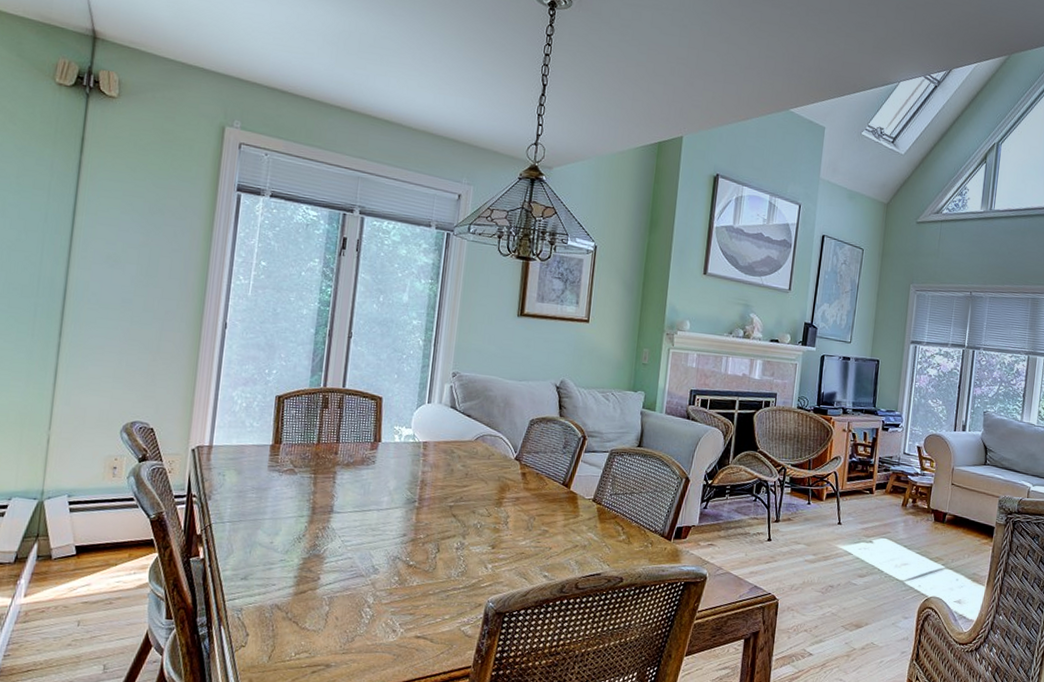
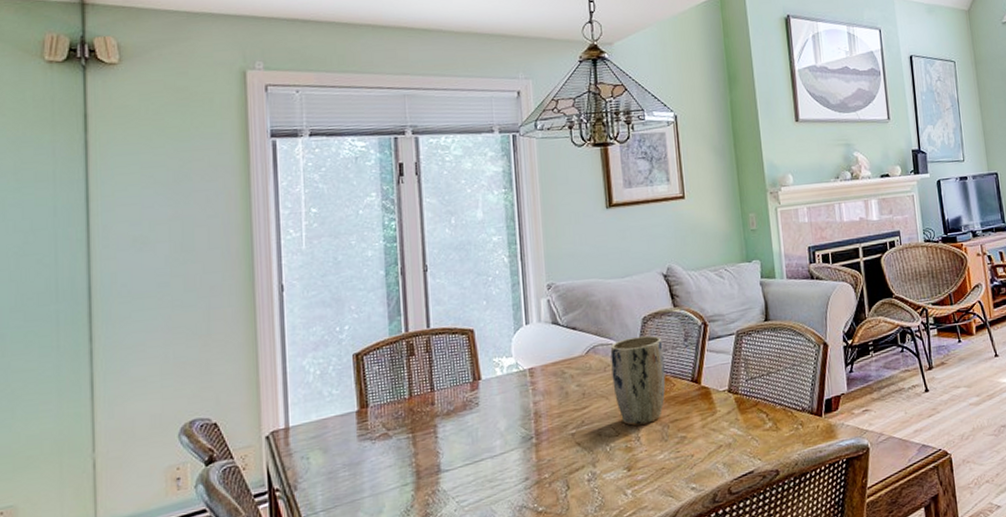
plant pot: none [493,434,544,512] -> present [610,335,666,426]

